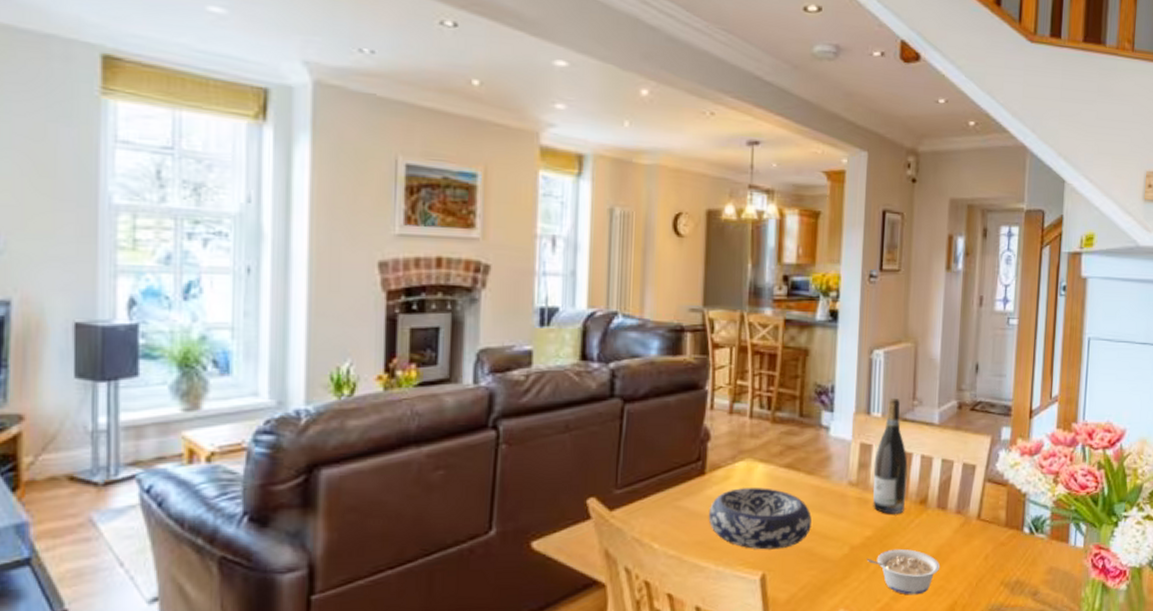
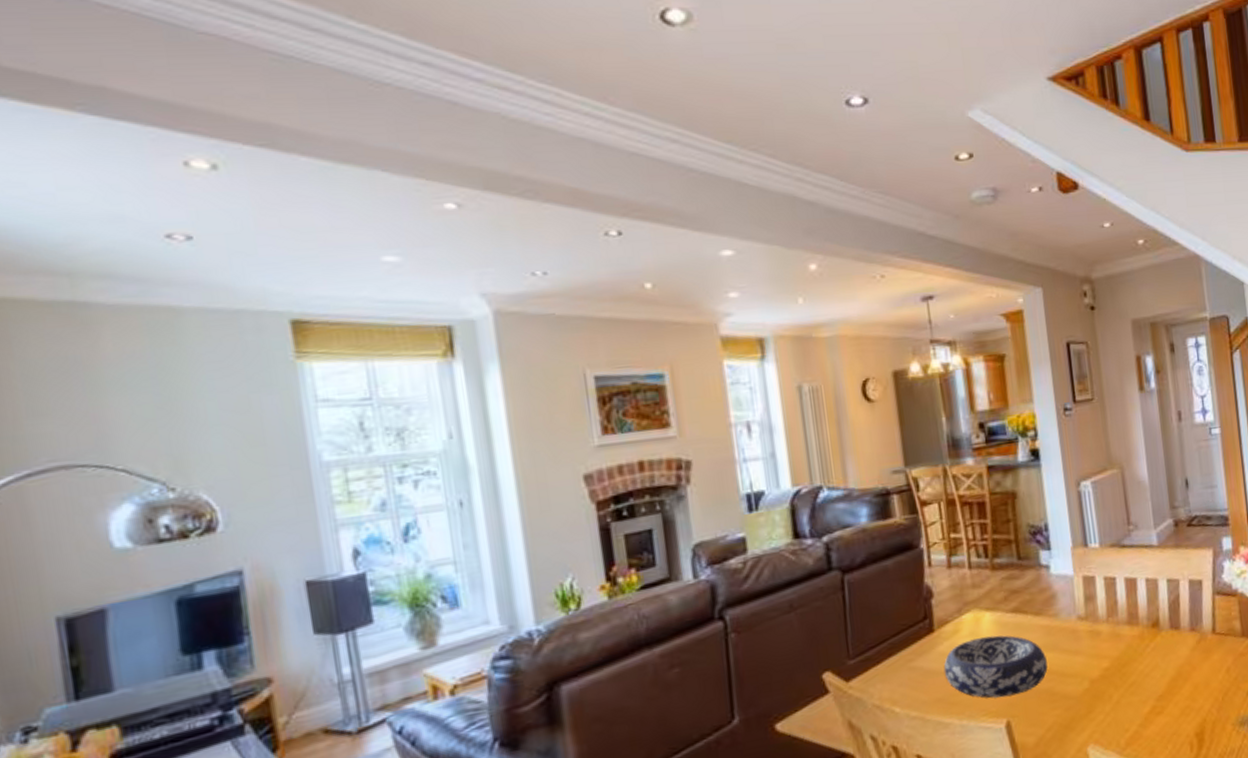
legume: present [866,548,941,595] -> none [1108,674,1184,720]
wine bottle: present [872,397,908,514] -> none [1099,526,1138,643]

